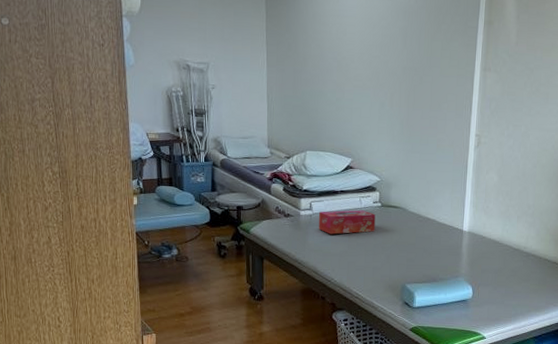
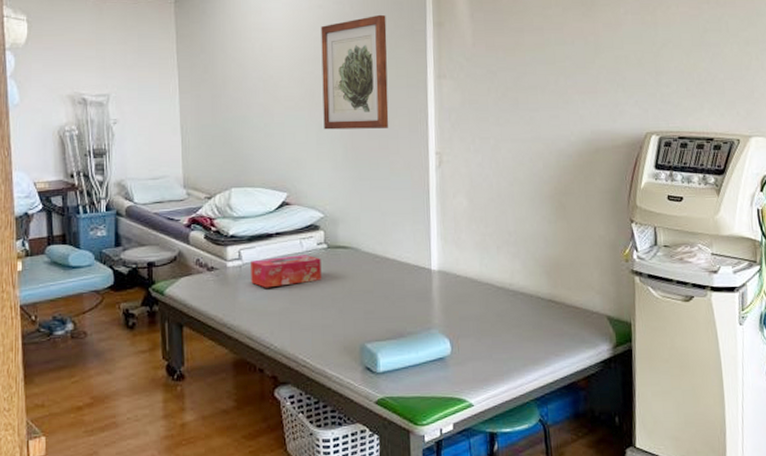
wall art: none [385,10,445,111] -> present [321,14,389,130]

